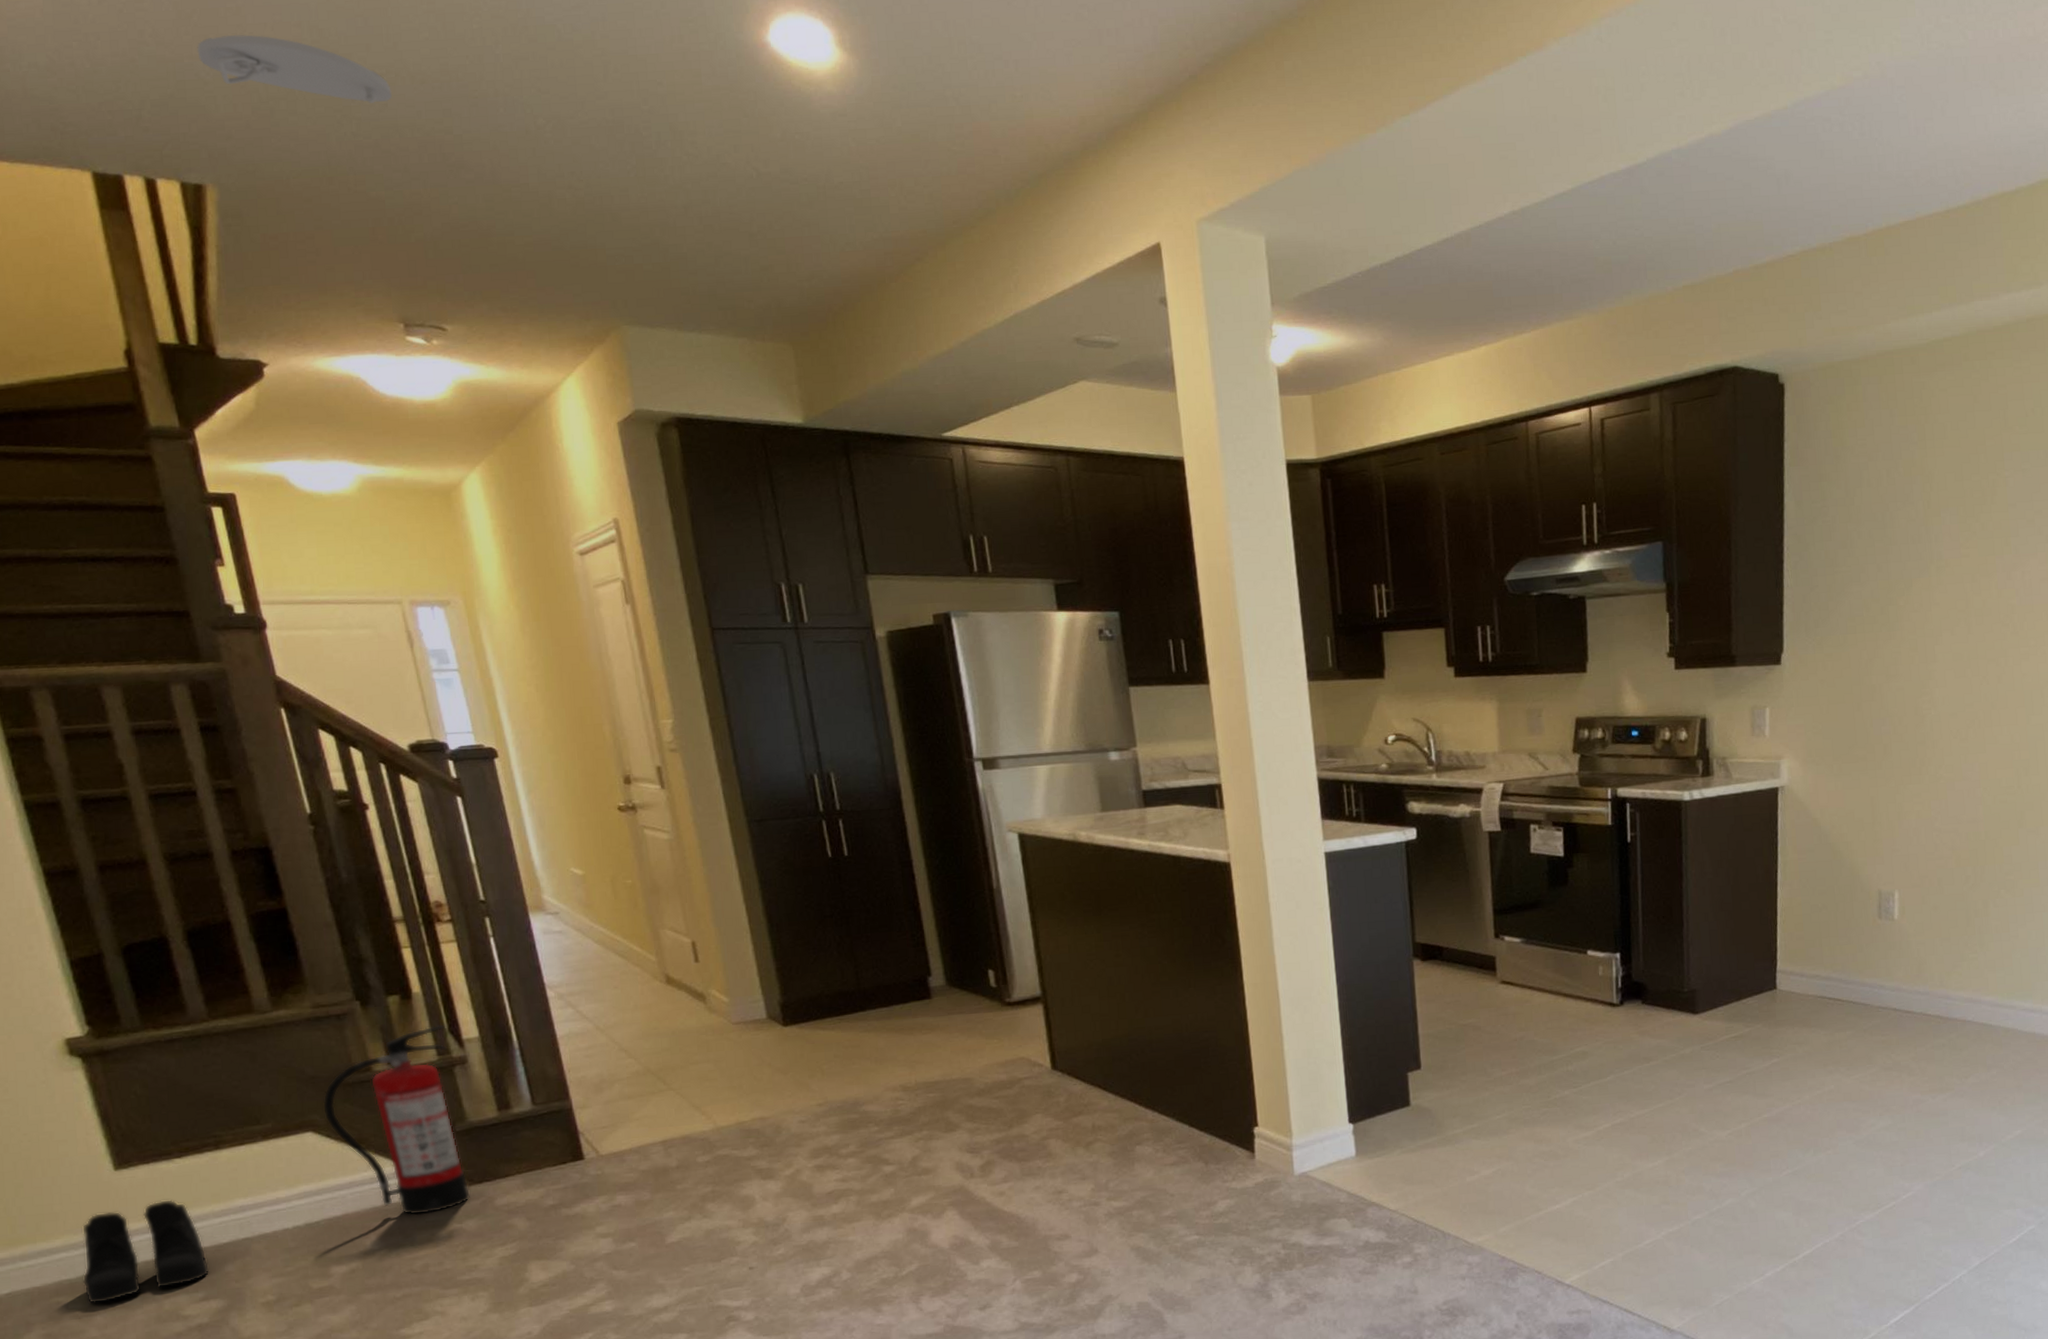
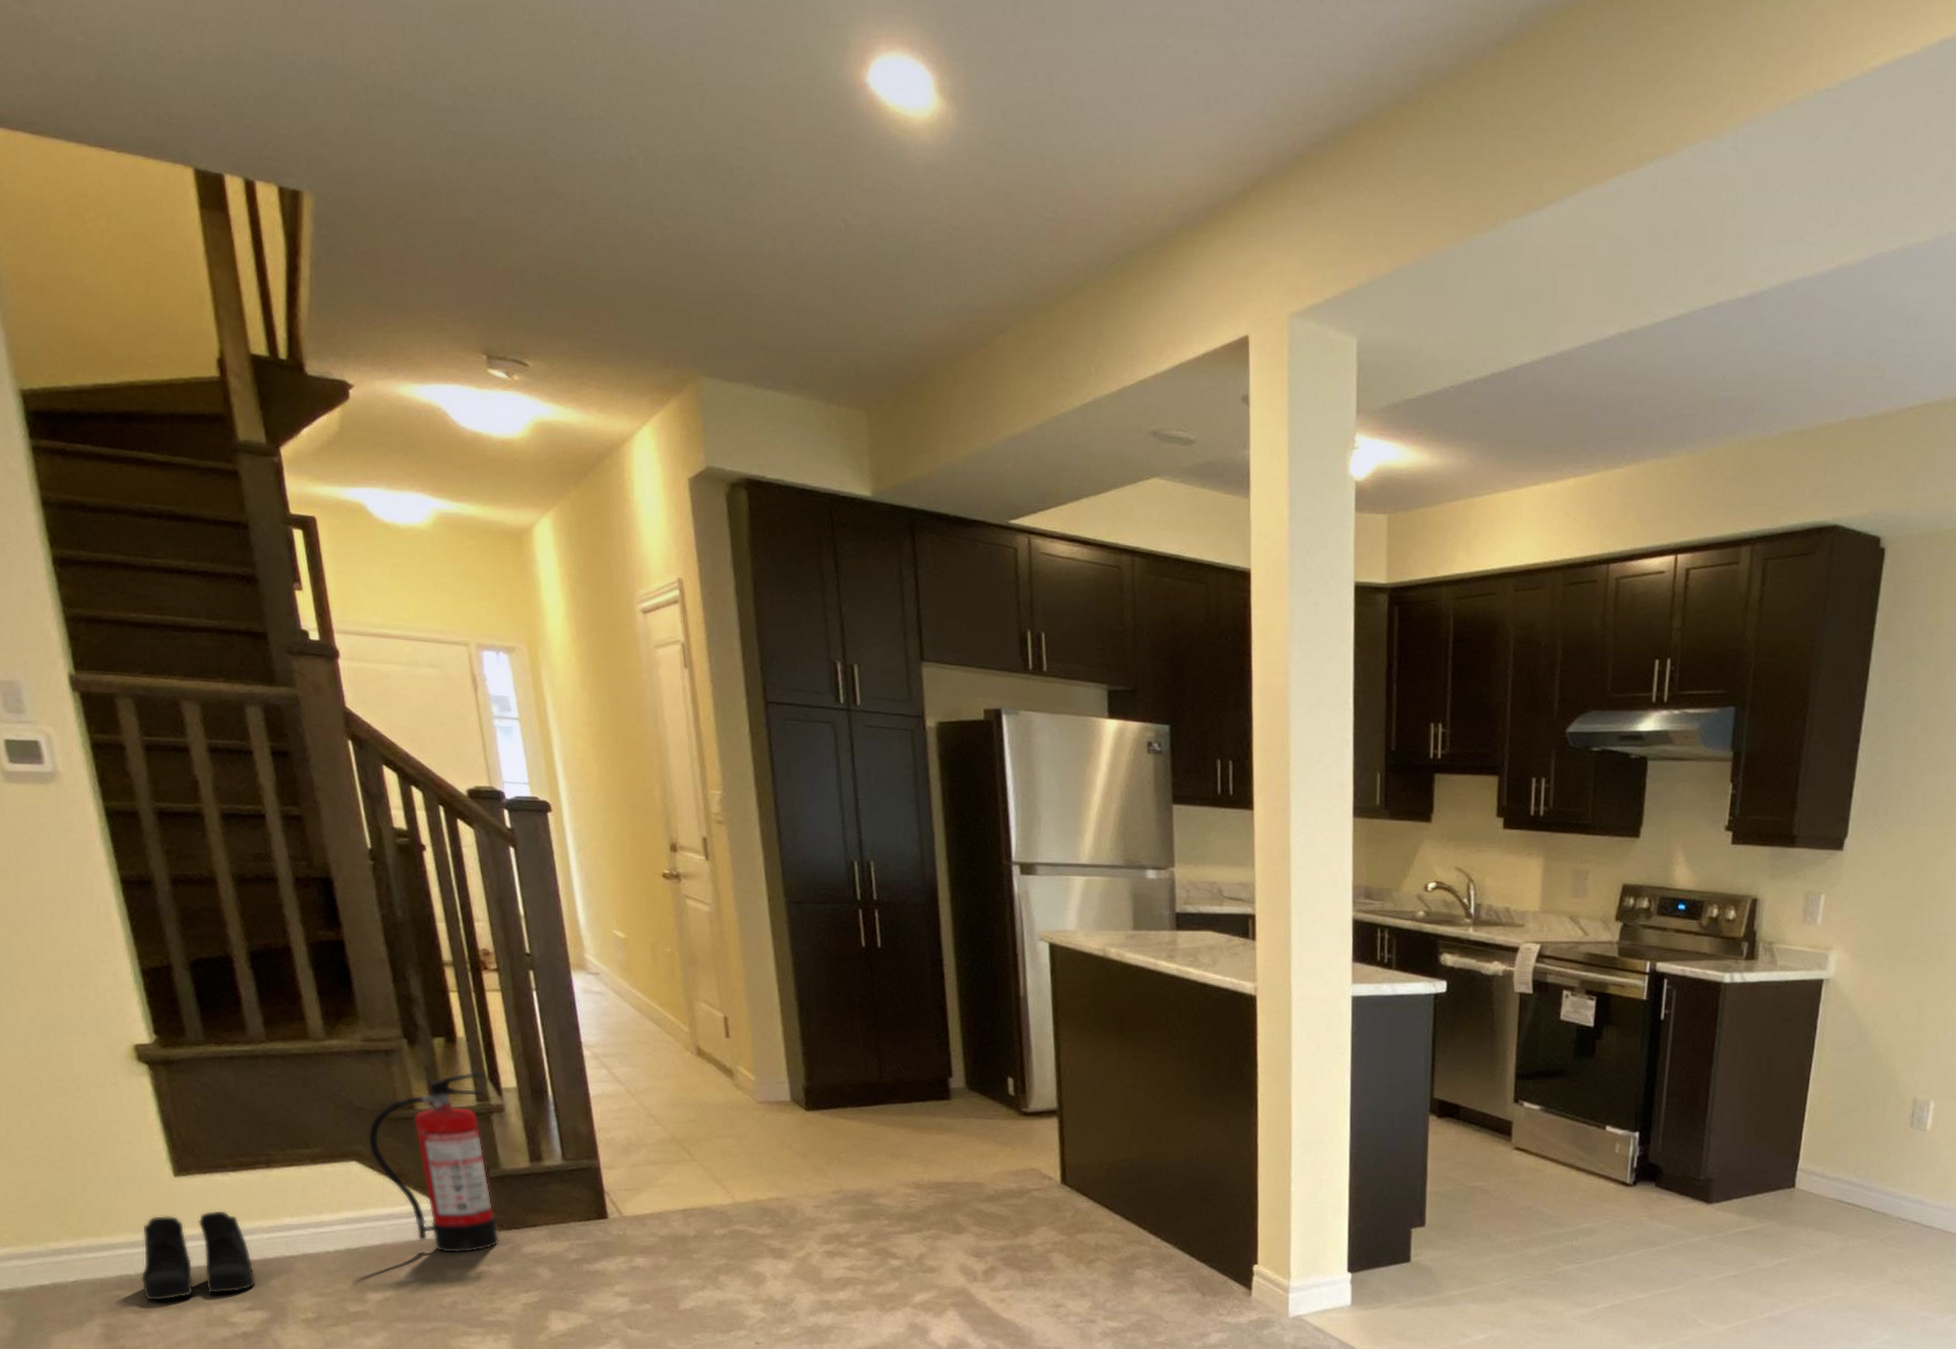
smoke detector: present [196,34,392,103] -> none [300,32,488,117]

